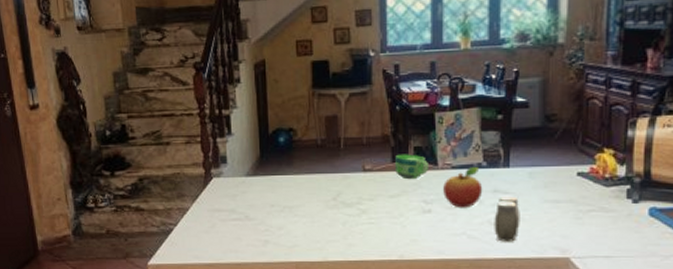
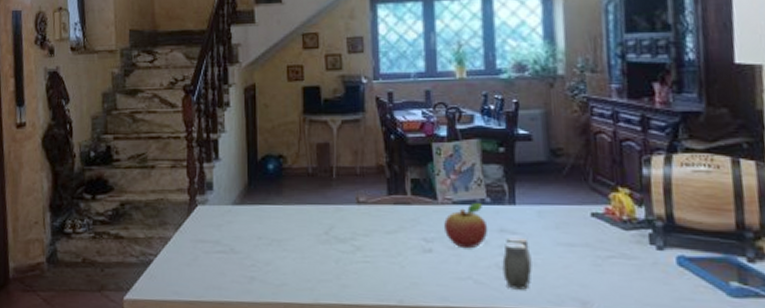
cup: present [395,154,430,180] -> none [391,186,429,215]

